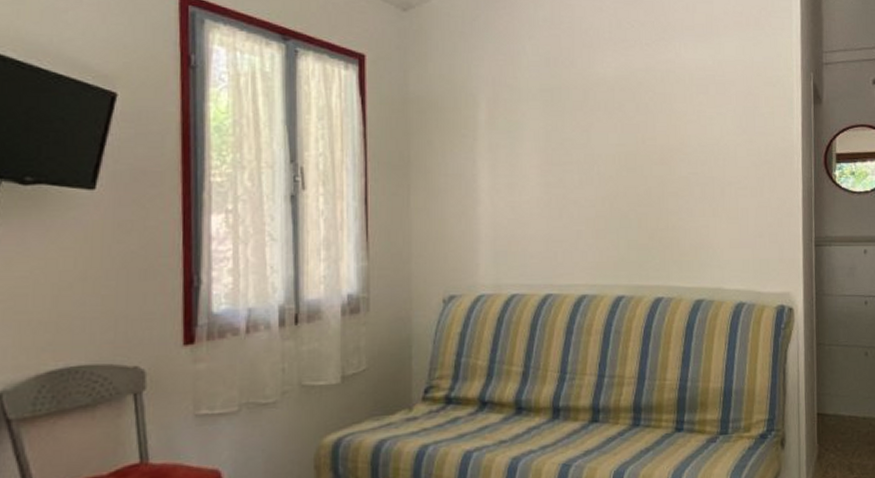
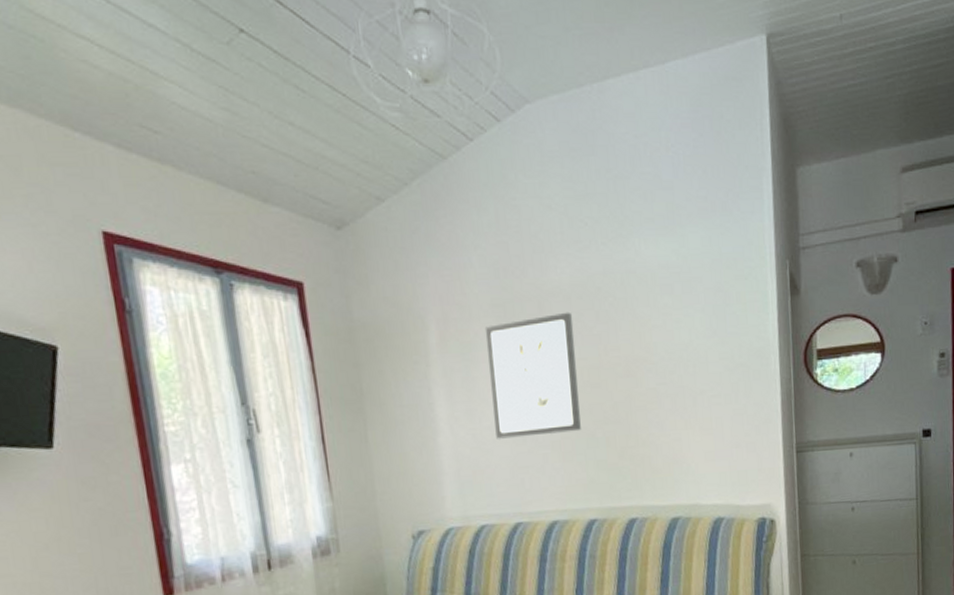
wall art: none [532,101,615,213] -> present [484,312,581,439]

